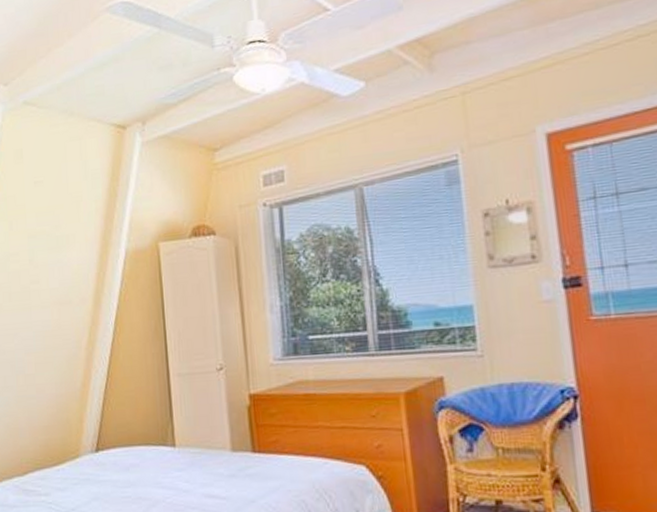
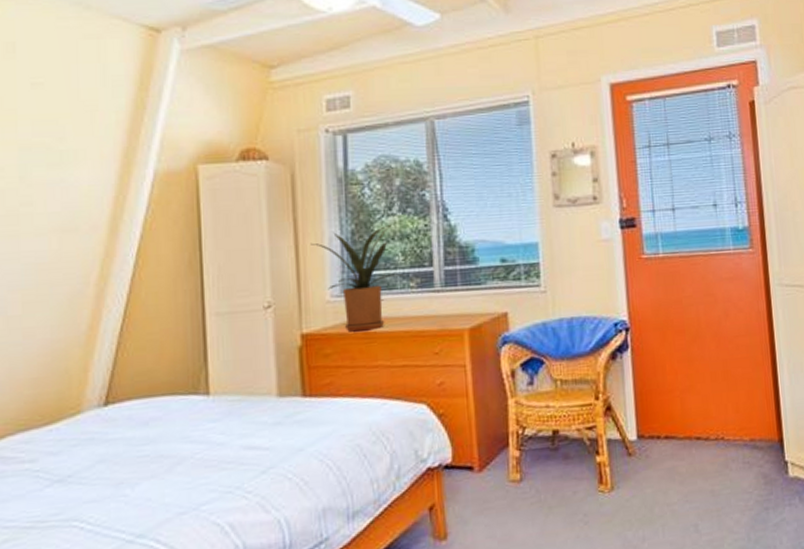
house plant: none [254,290,341,394] -> present [310,224,405,332]

